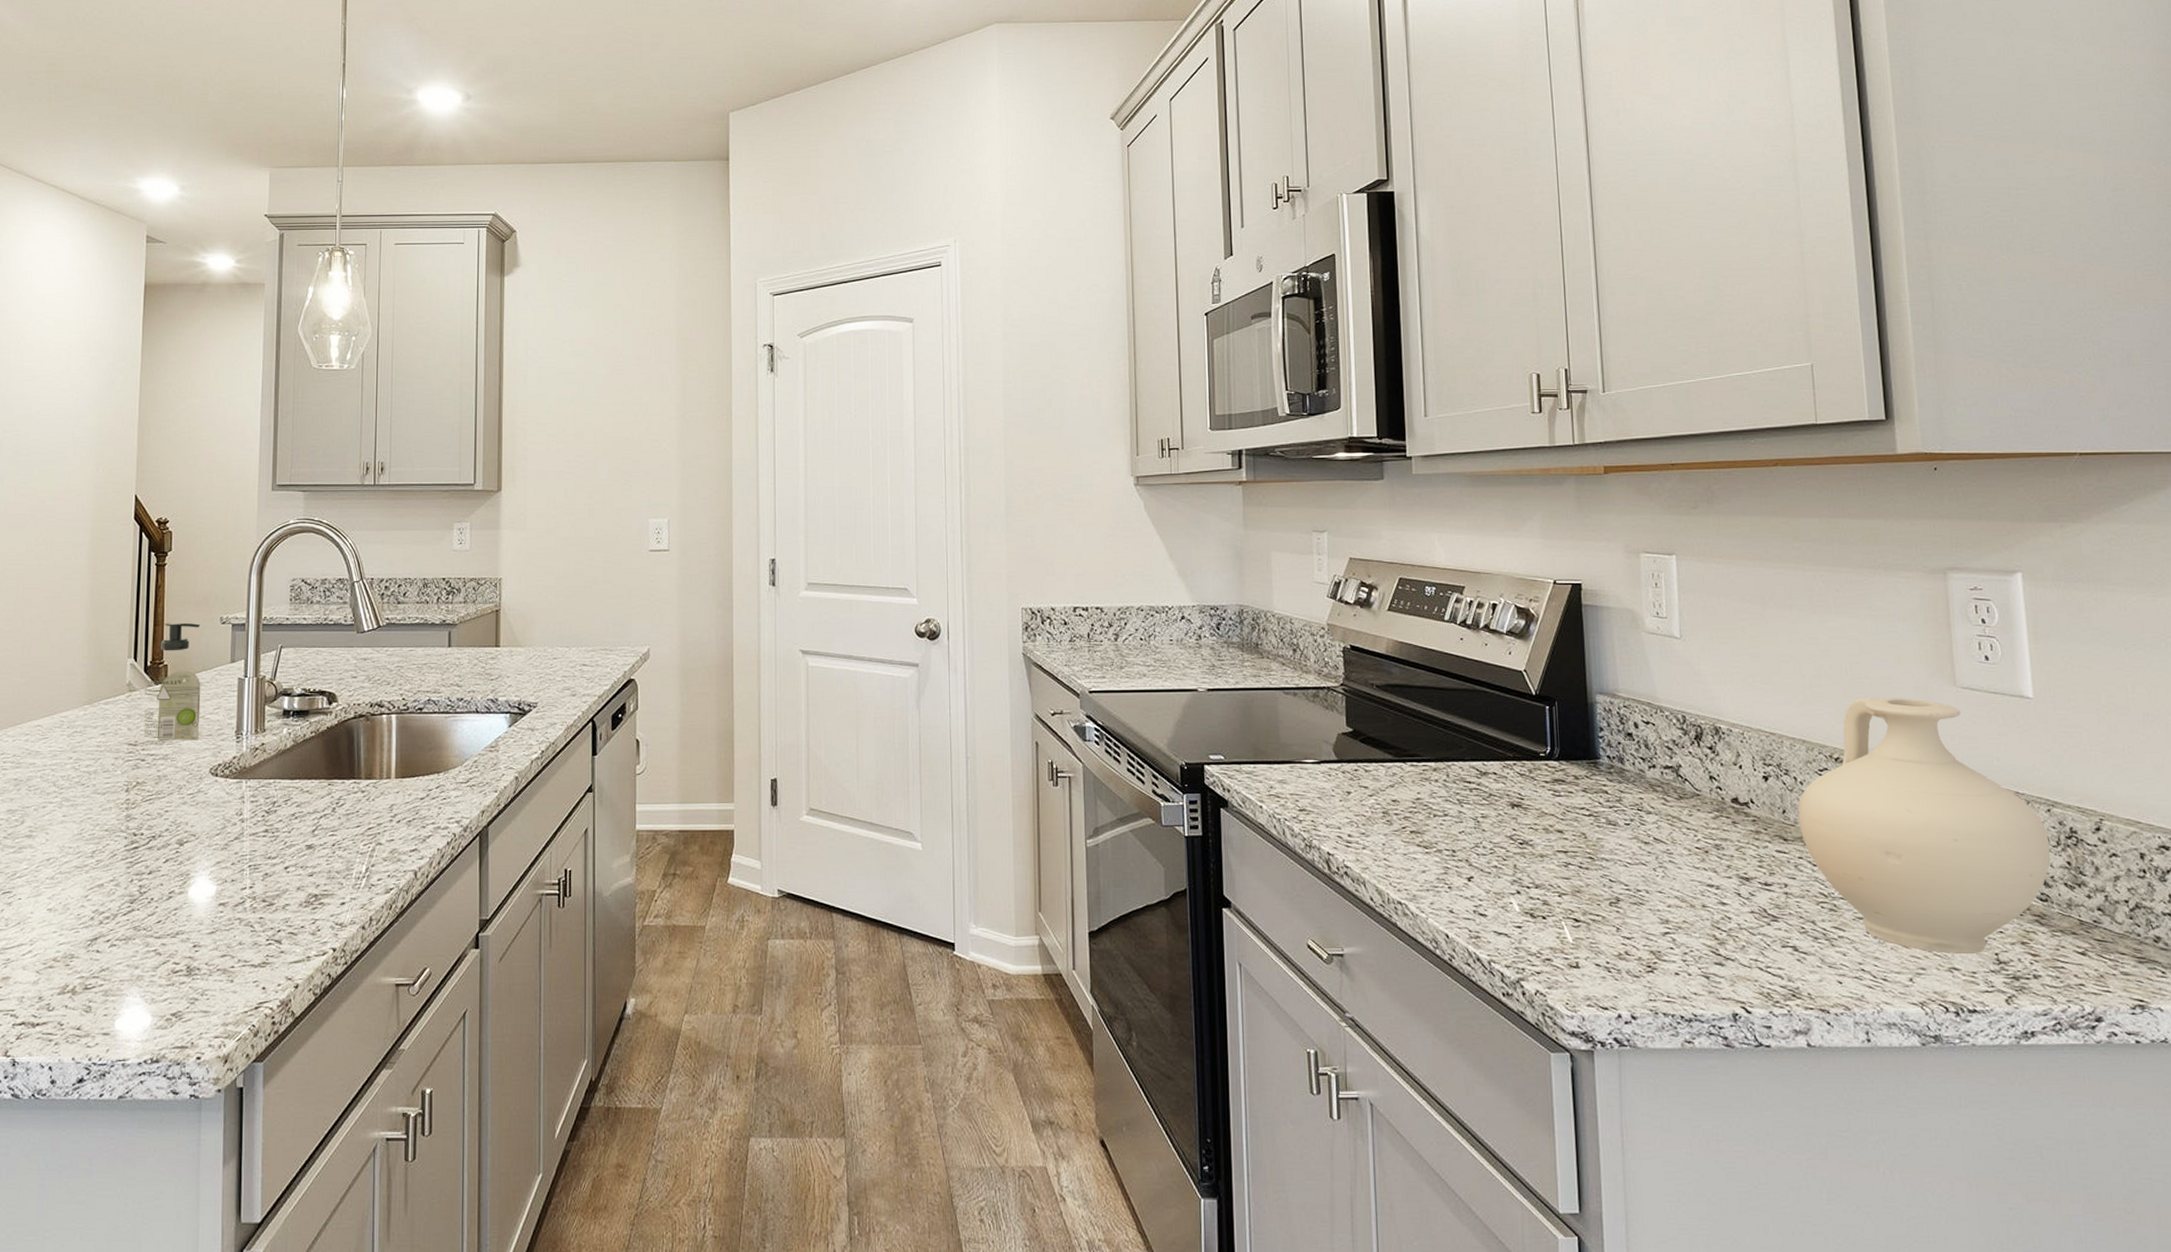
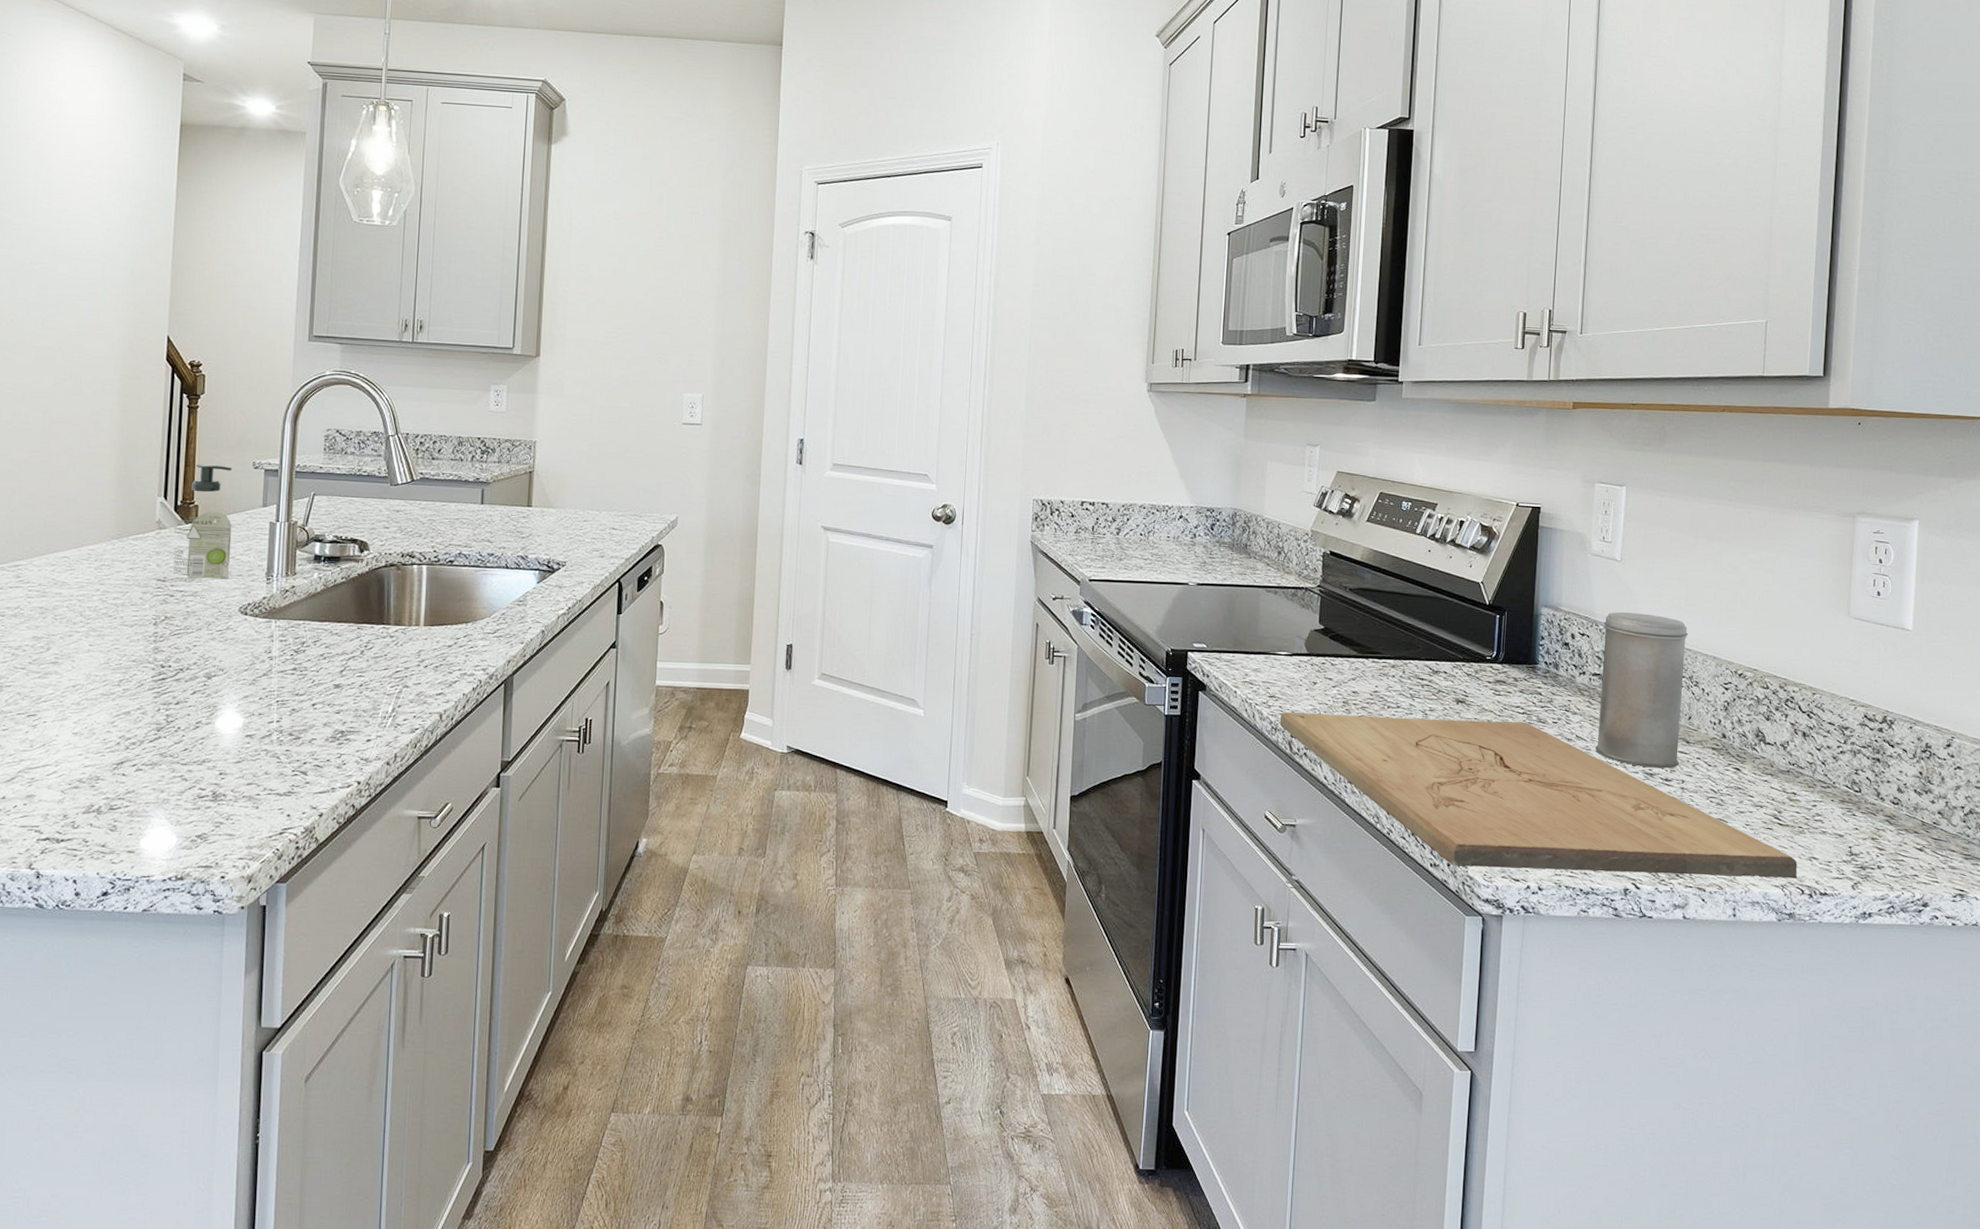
cutting board: none [1313,825,1938,994] -> present [1279,711,1798,879]
canister: none [1670,695,1779,871] -> present [1594,612,1688,769]
ceramic jug: present [1798,697,2051,955] -> none [1701,622,1908,847]

